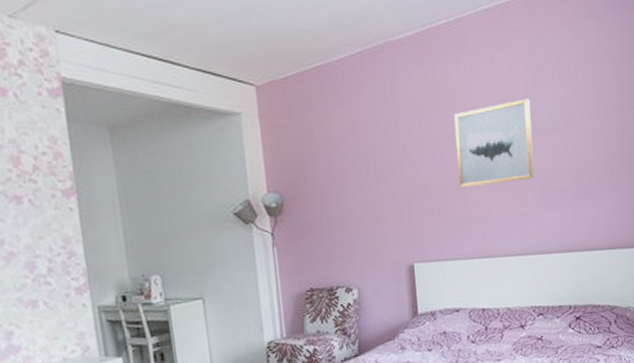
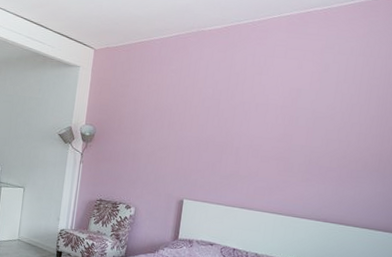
wall art: present [454,98,535,188] -> none [234,89,312,155]

